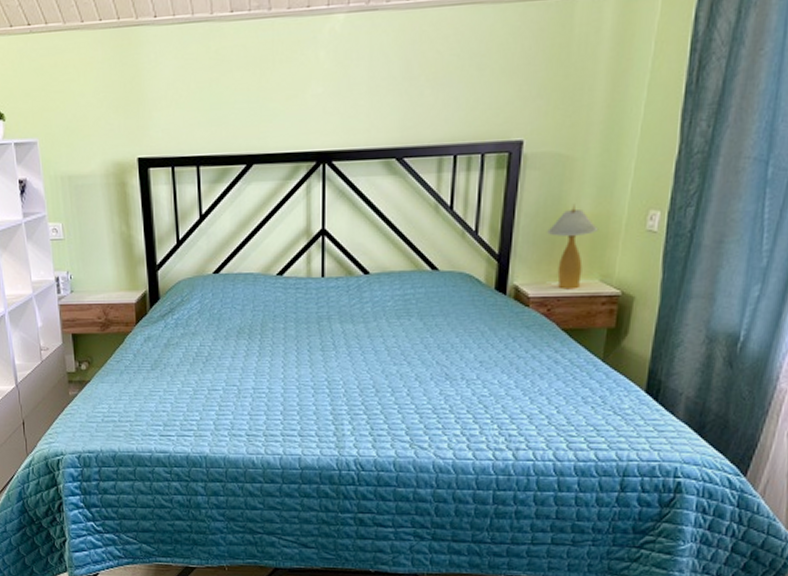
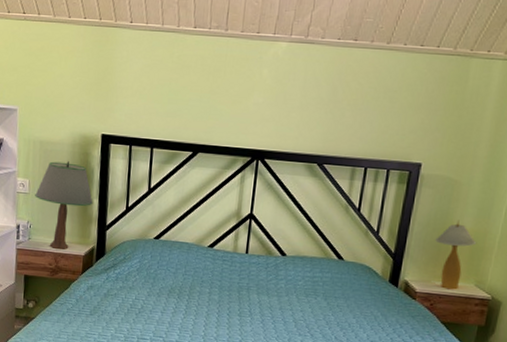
table lamp: none [71,195,138,300] -> present [35,161,93,251]

